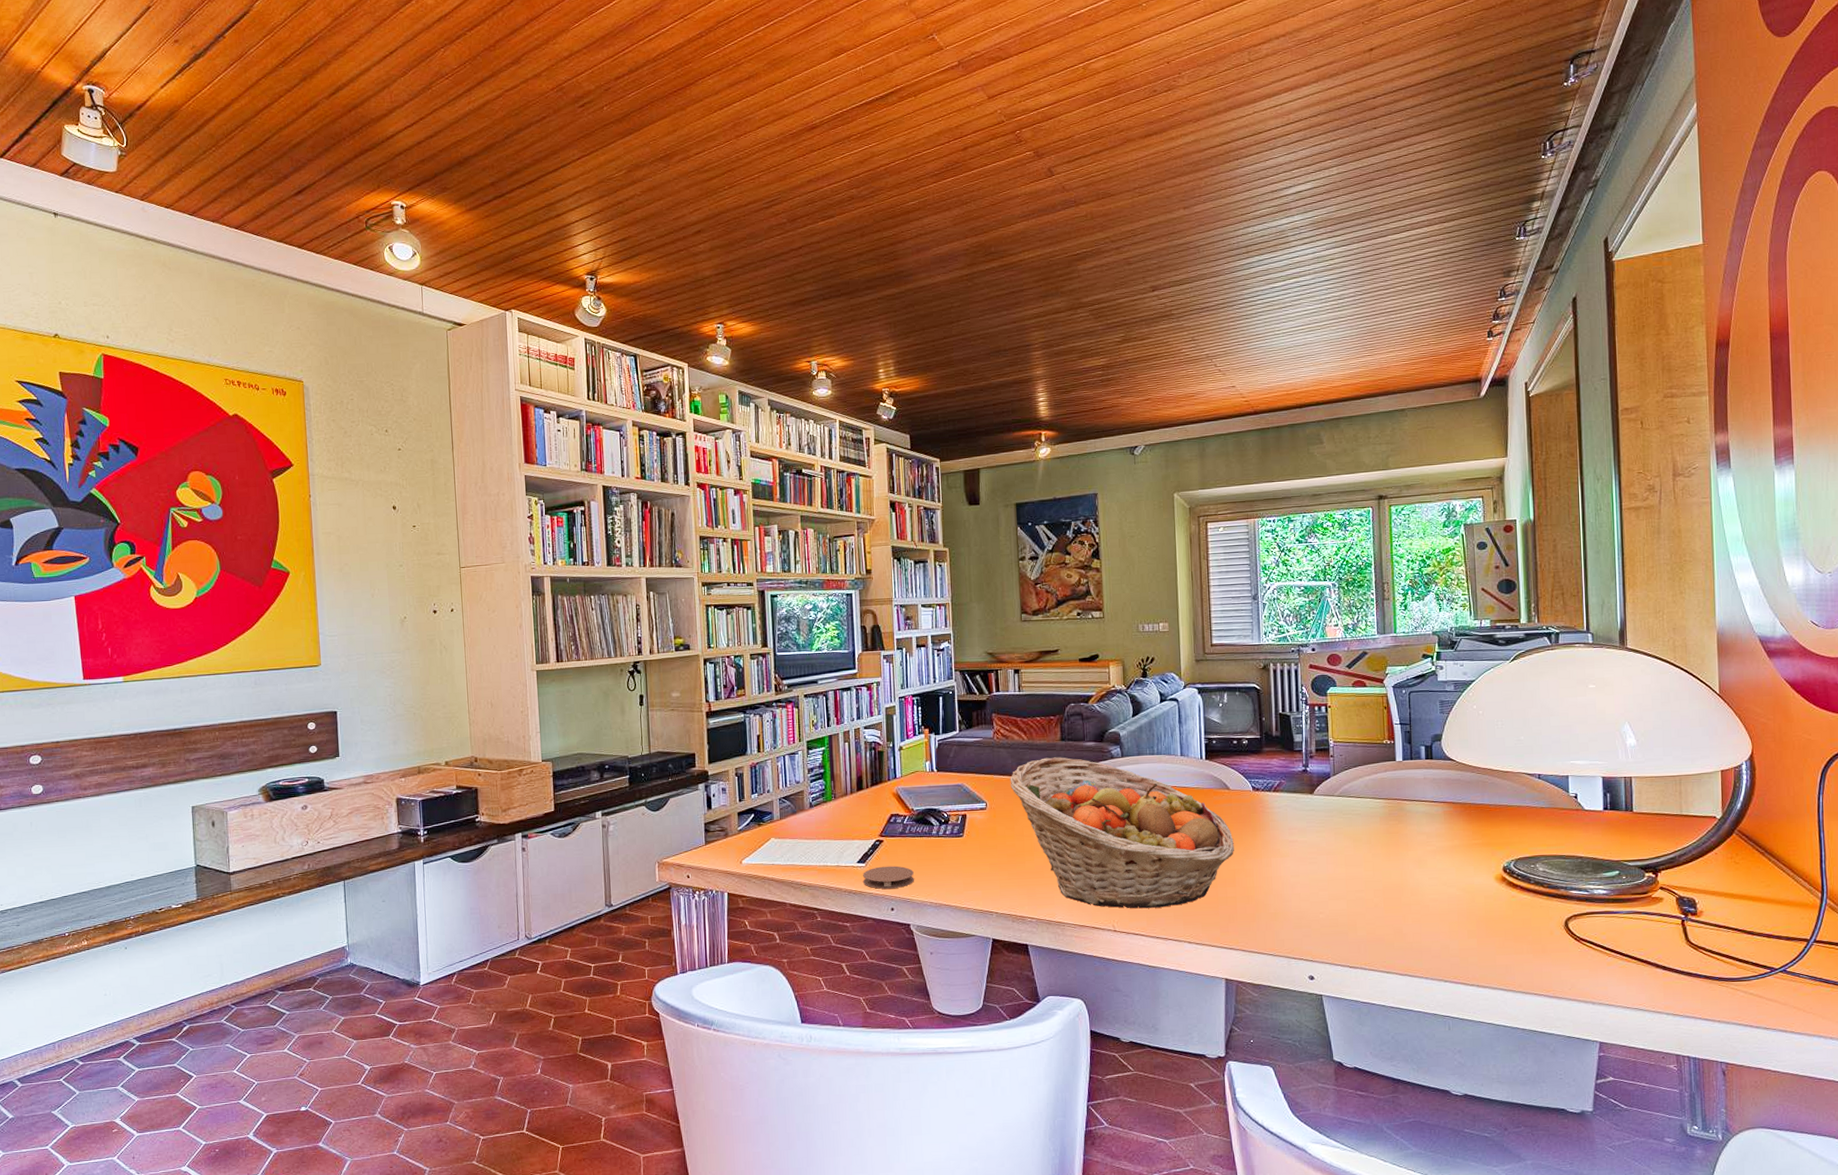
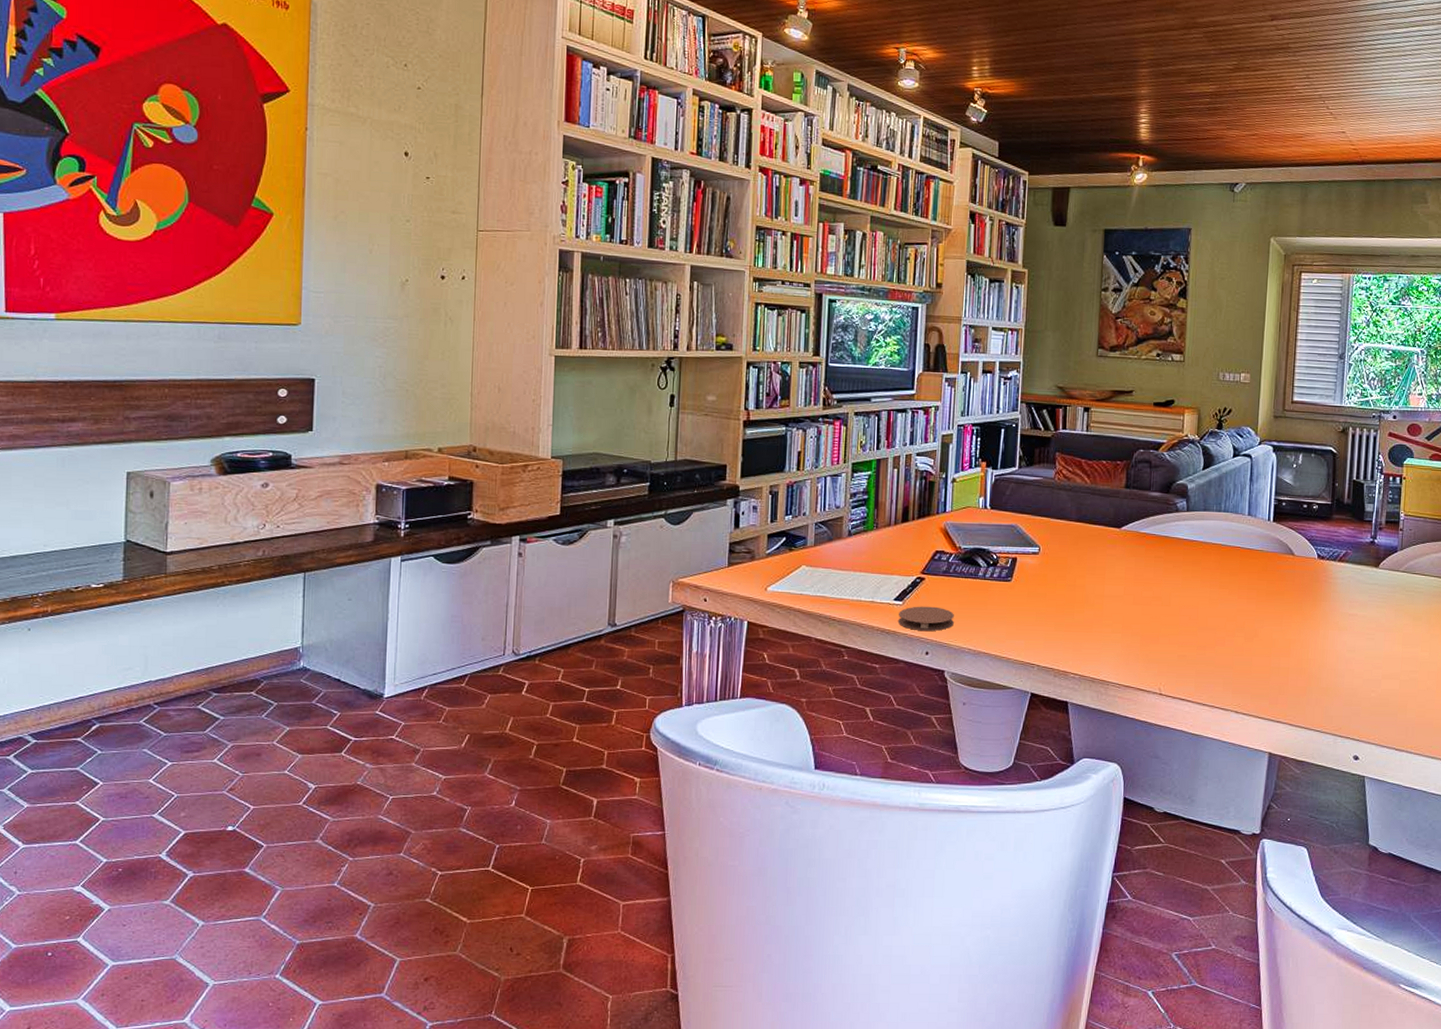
fruit basket: present [1010,757,1234,909] -> none [1067,504,1293,673]

